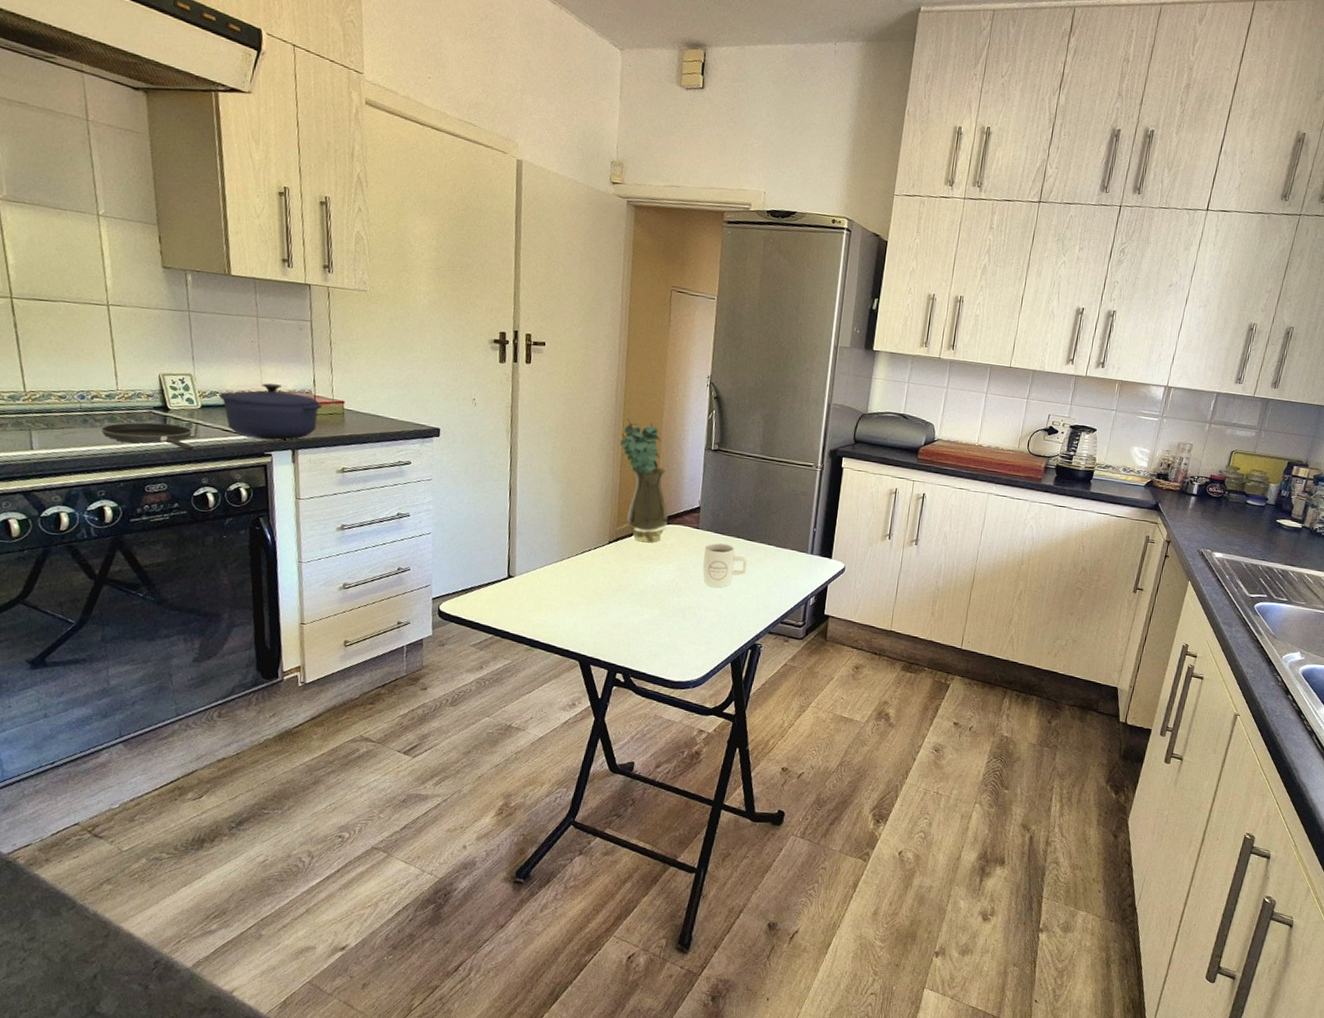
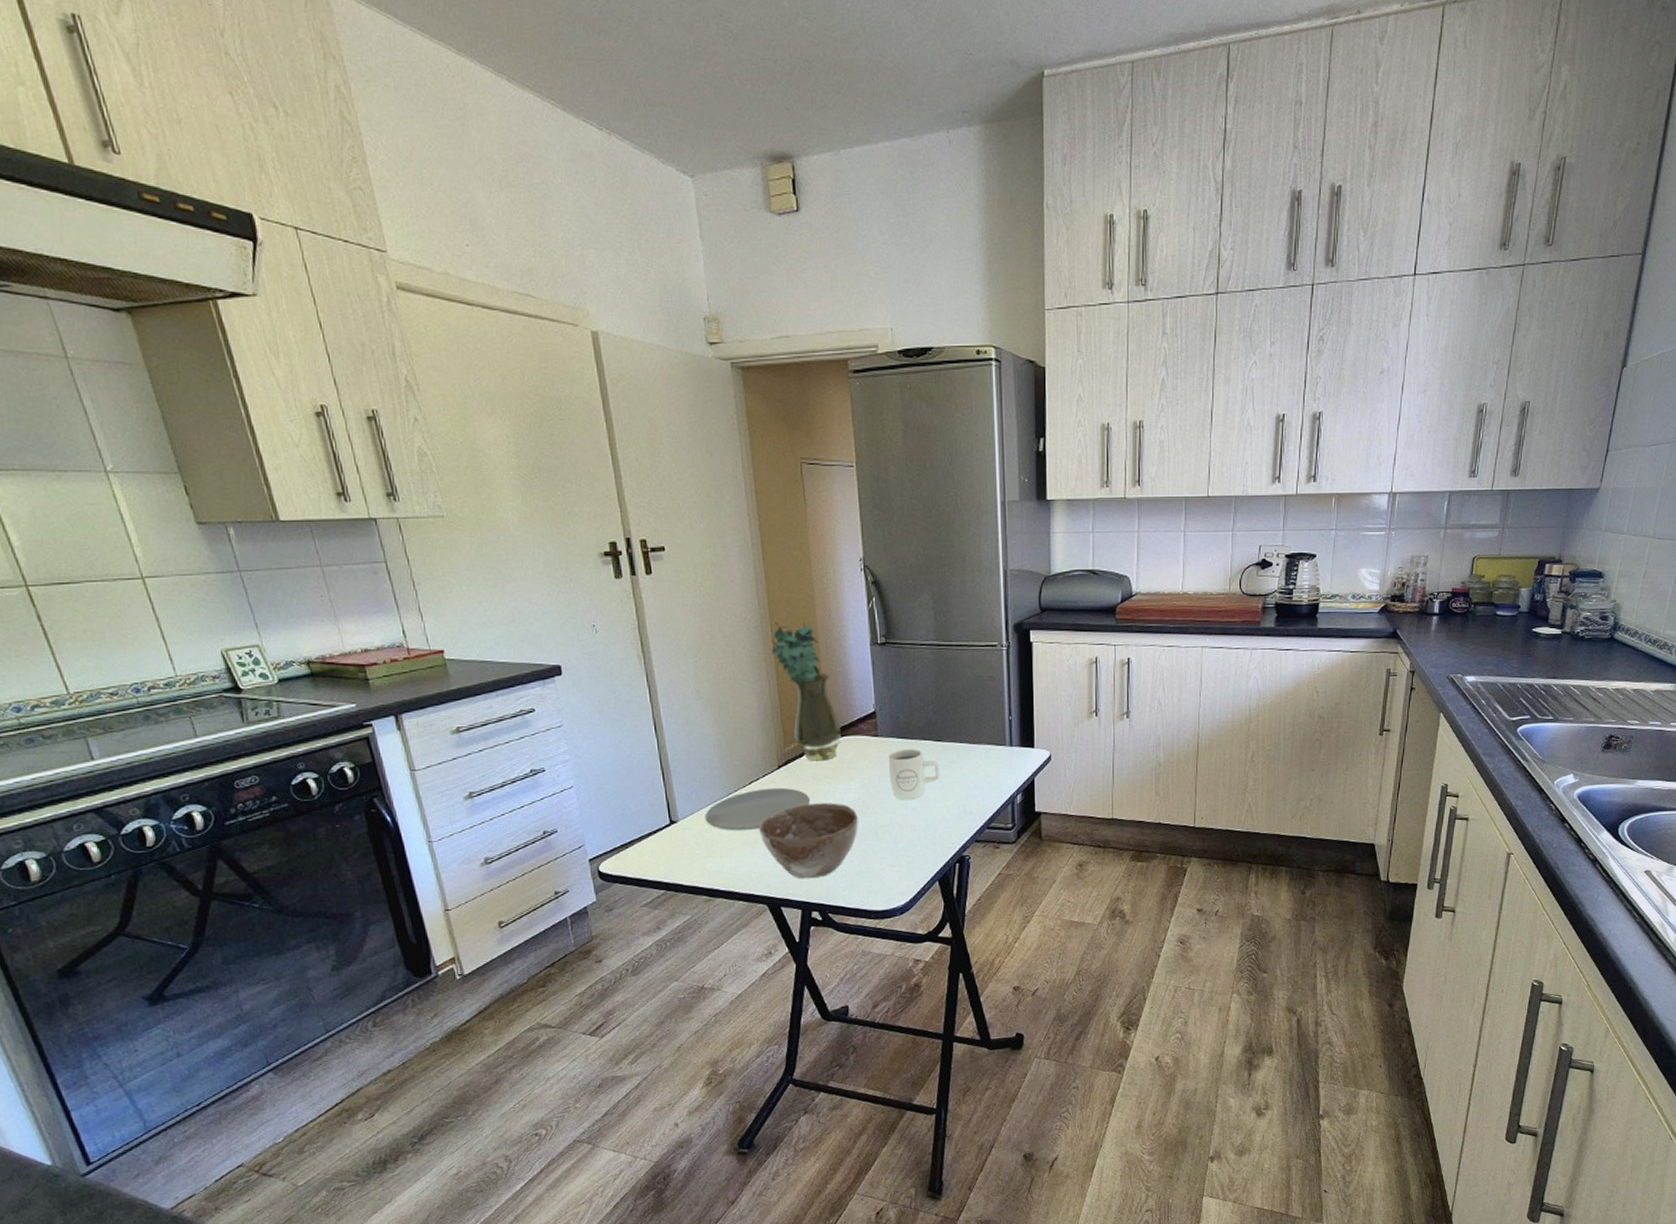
frying pan: present [100,422,194,451] -> none [166,706,280,734]
cooking pot: present [219,383,323,440] -> none [297,641,420,709]
plate: none [538,559,632,594] -> present [704,787,811,832]
bowl: none [583,578,671,644] -> present [759,803,859,878]

